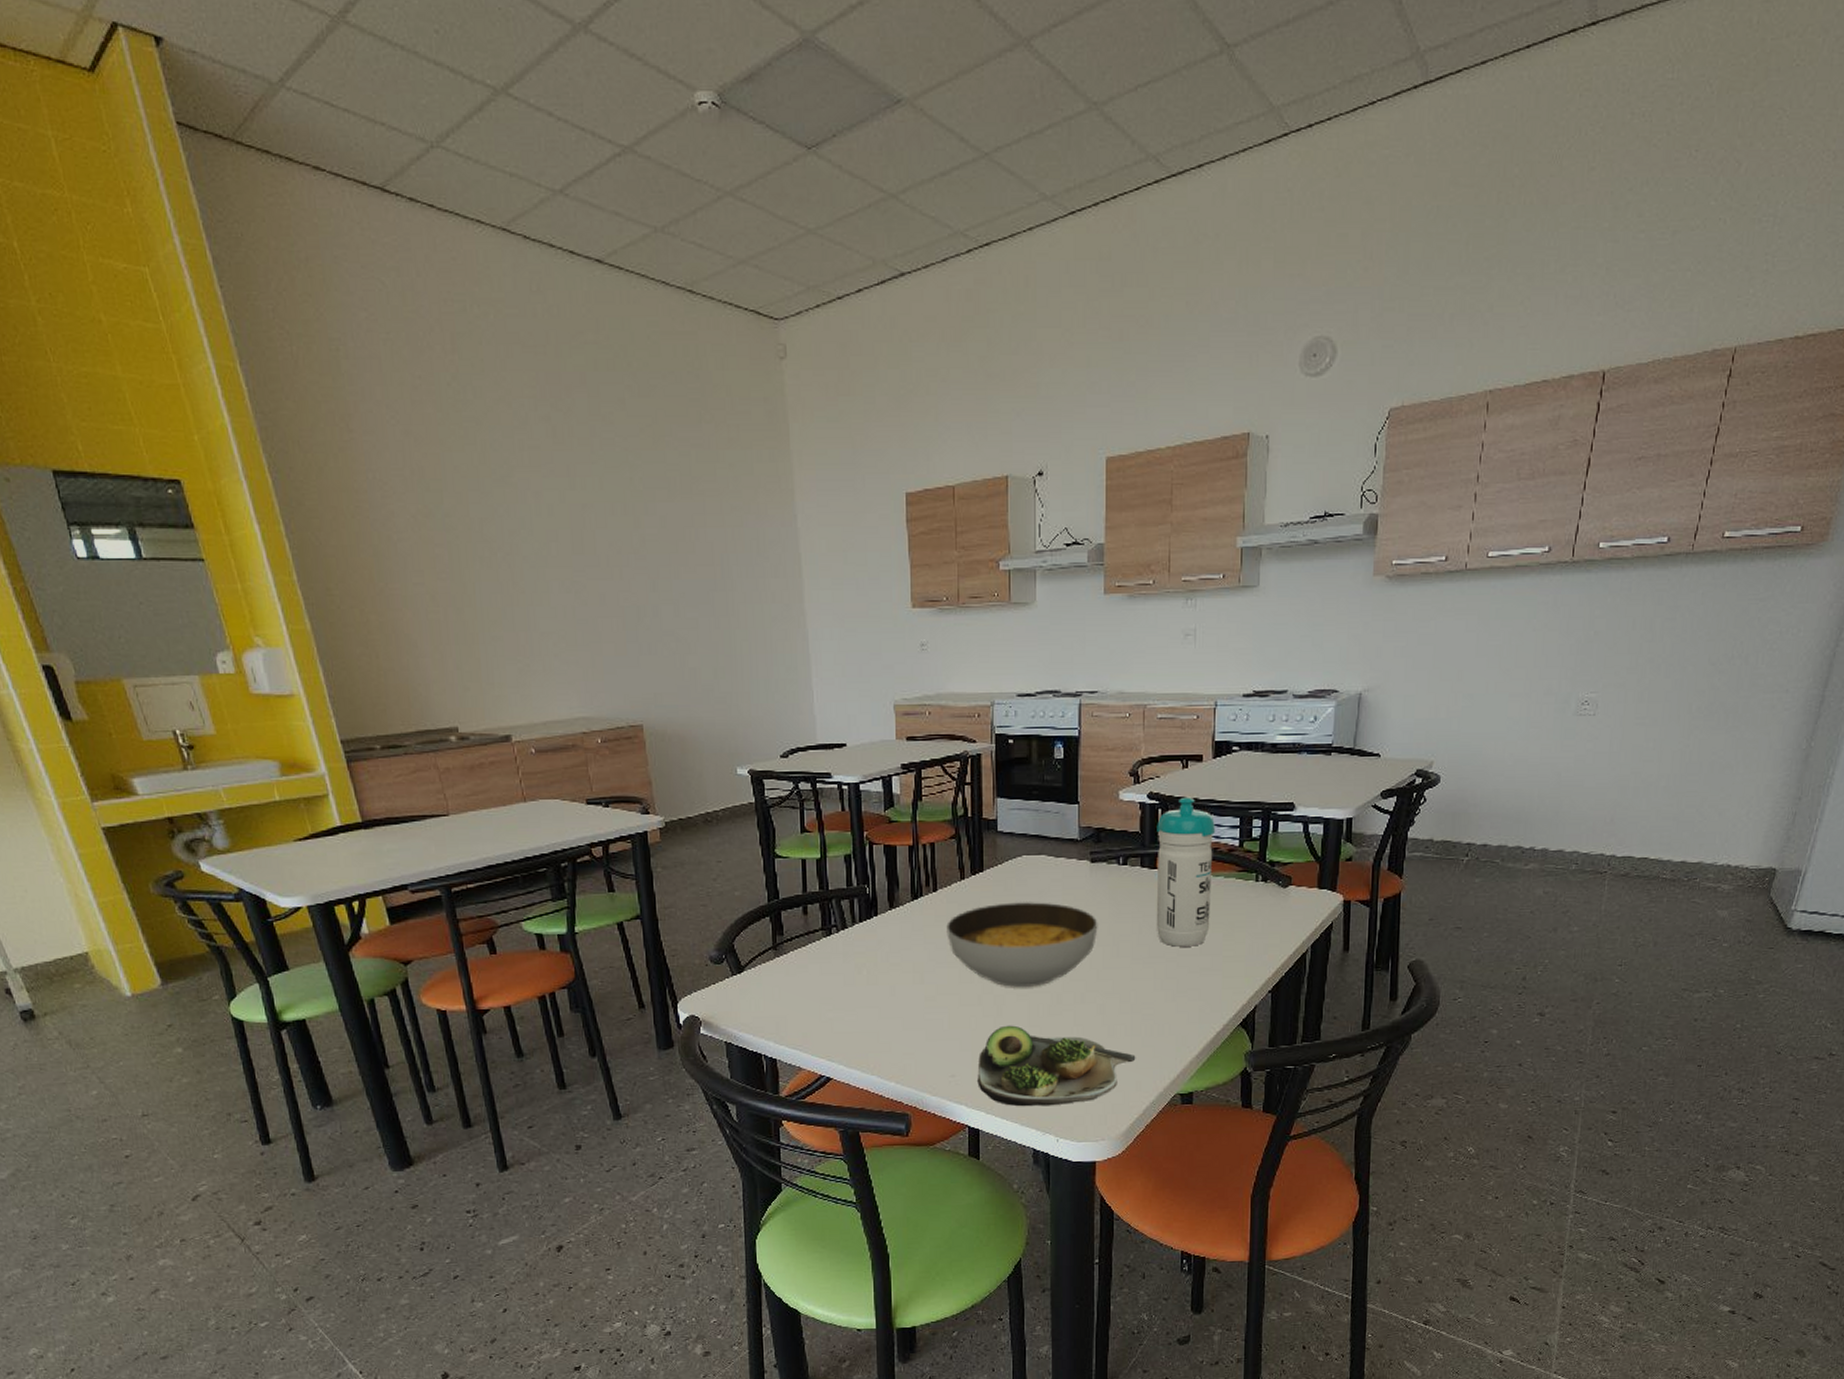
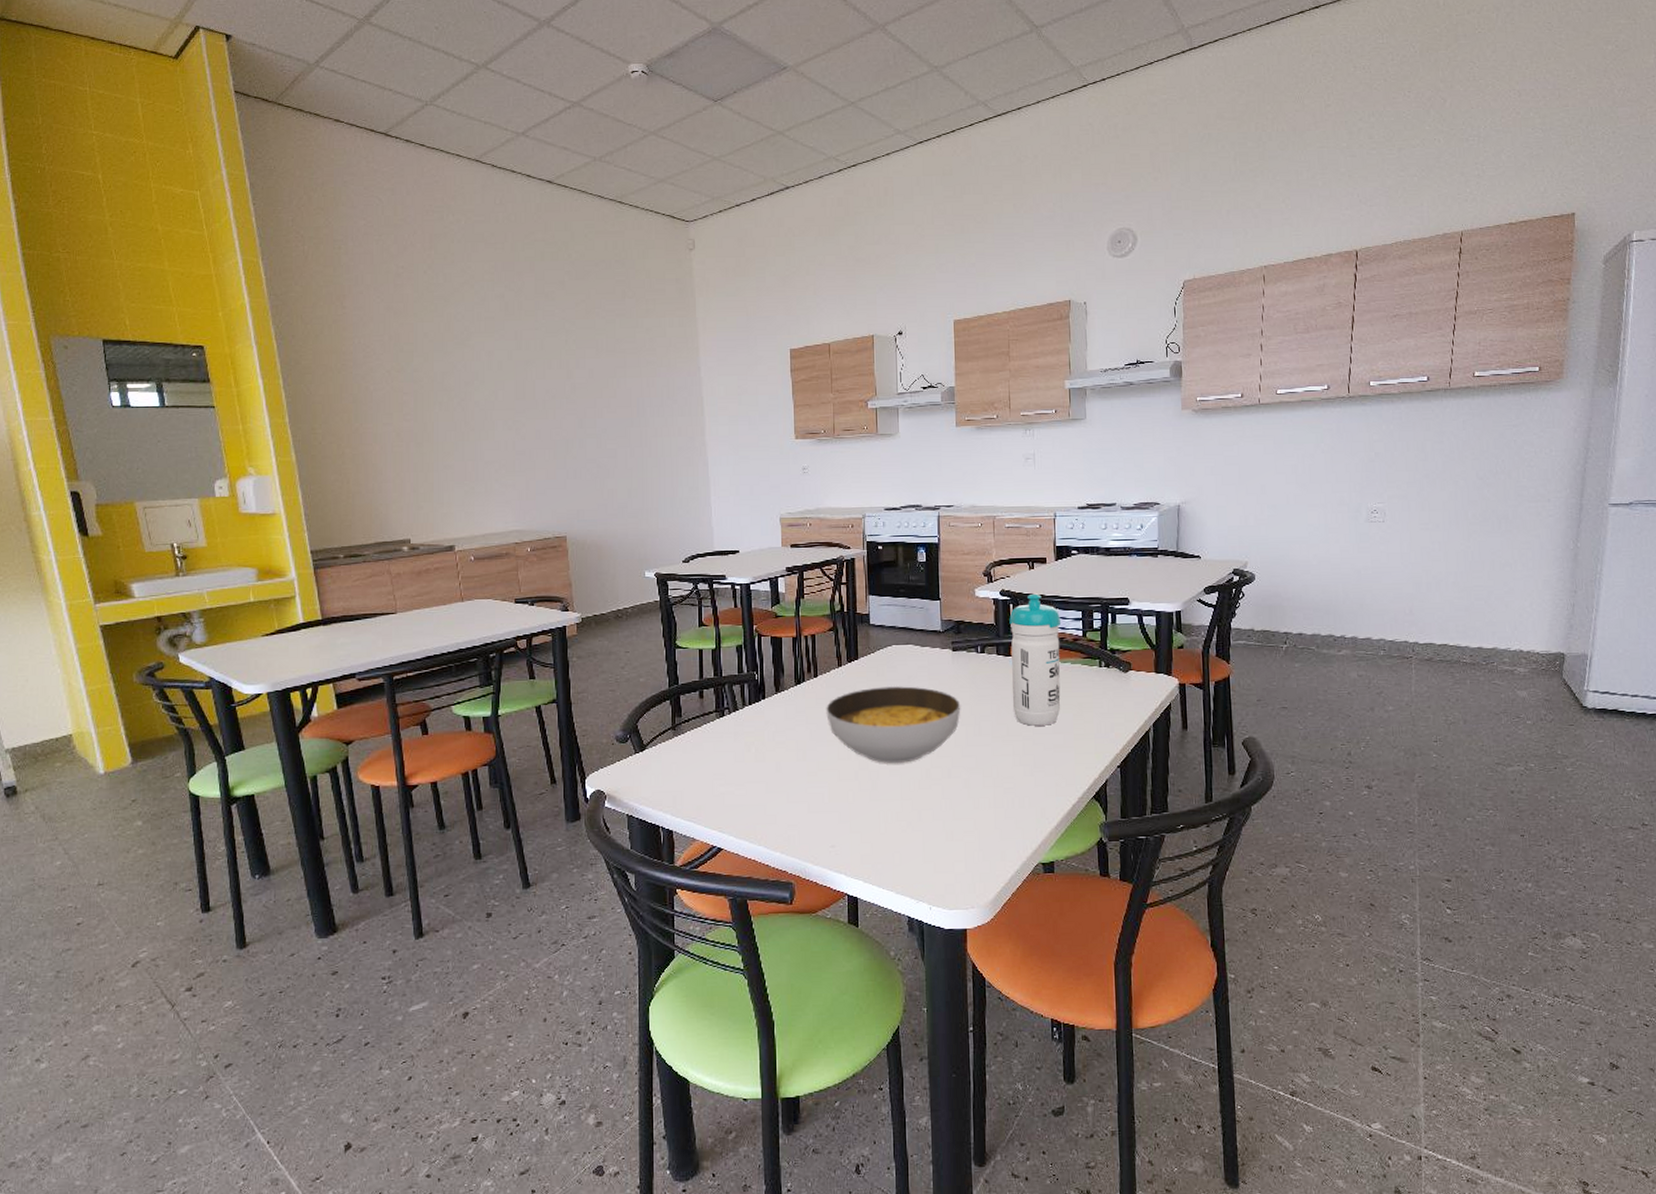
salad plate: present [977,1025,1136,1107] -> none [855,798,1000,876]

